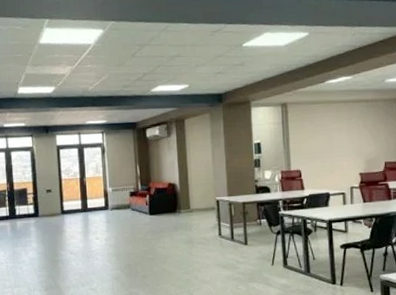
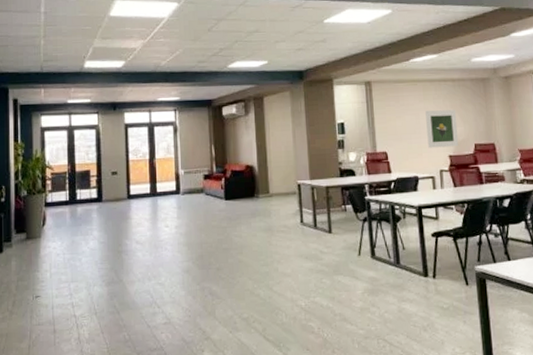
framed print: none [339,129,370,166] -> present [425,110,459,148]

